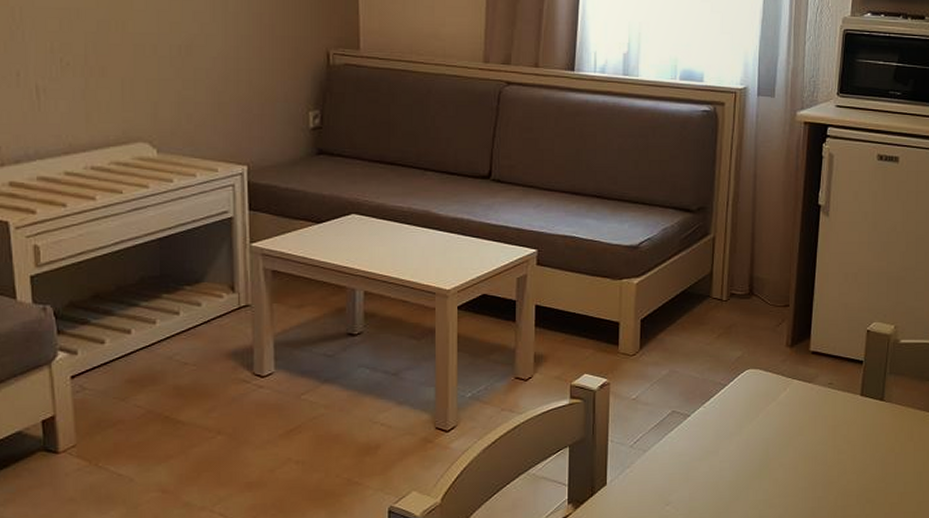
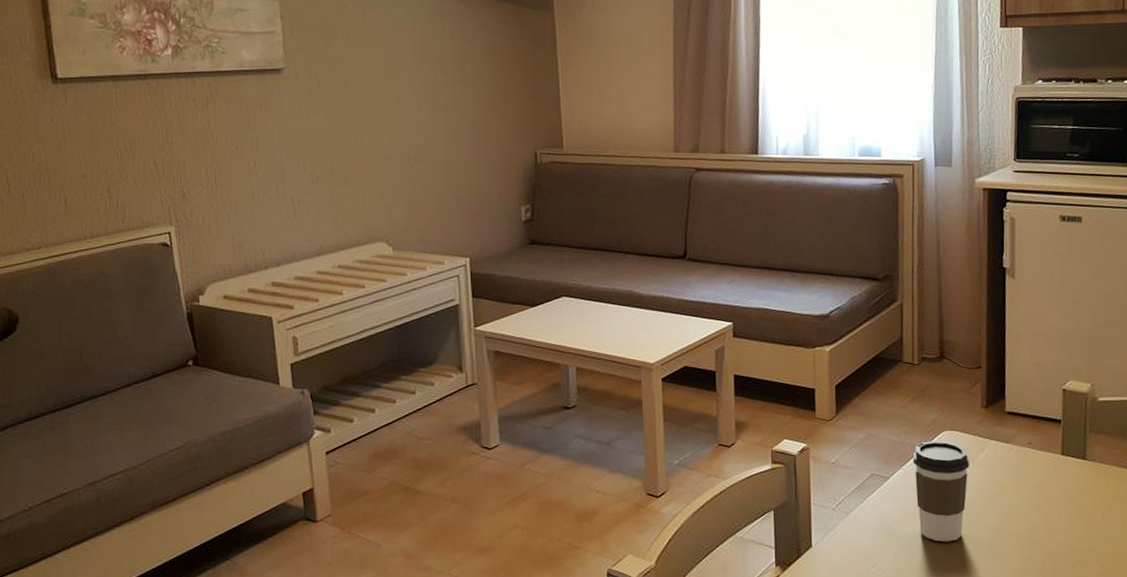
coffee cup: none [714,378,770,481] -> present [912,440,970,542]

